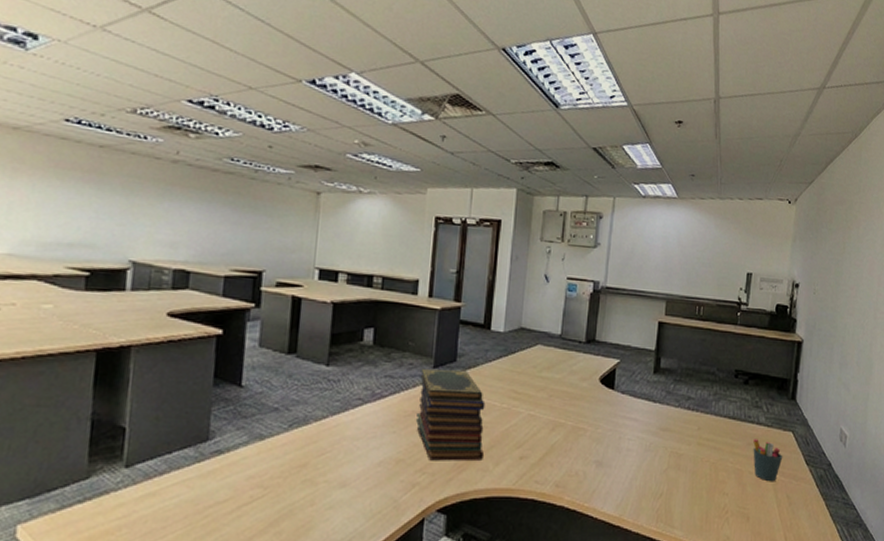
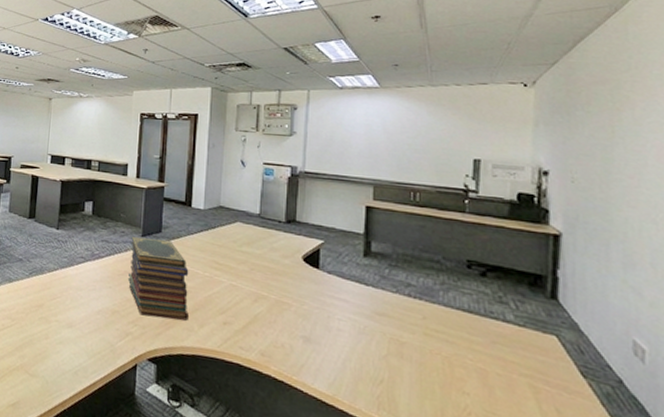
pen holder: present [753,439,783,482] -> none [499,337,545,390]

